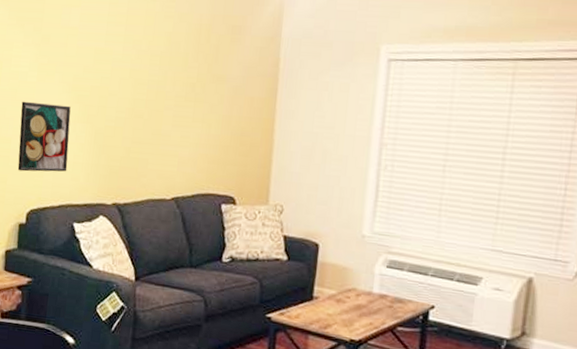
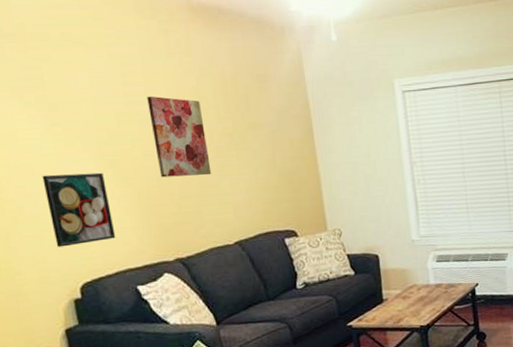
wall art: none [119,37,172,124] -> present [147,96,212,178]

